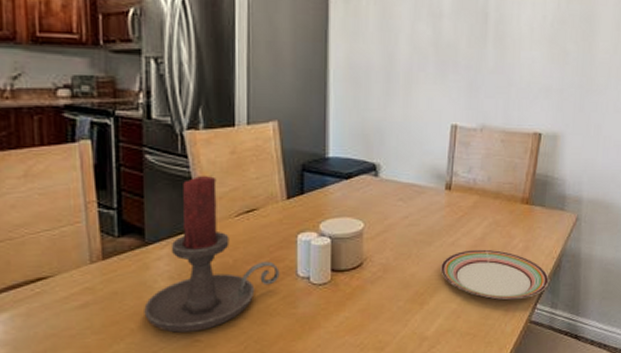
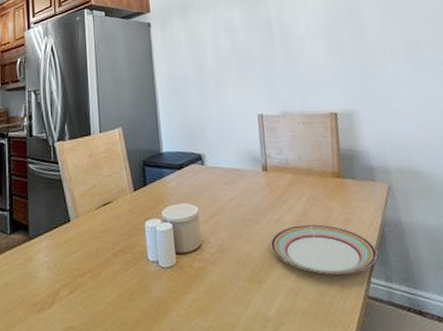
candle holder: present [144,176,280,333] -> none [29,177,134,320]

